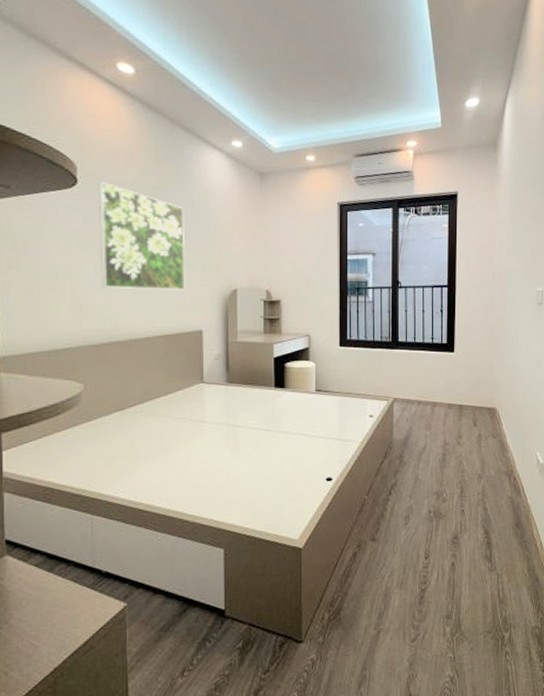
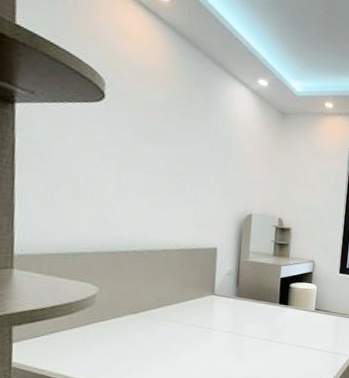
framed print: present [99,181,186,290] -> none [122,99,208,210]

